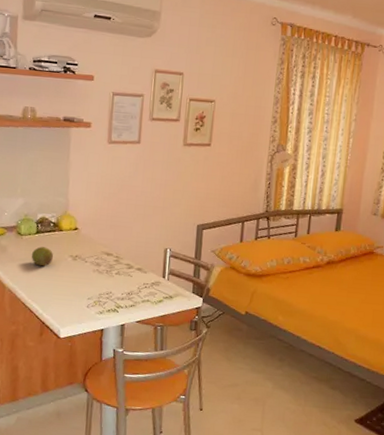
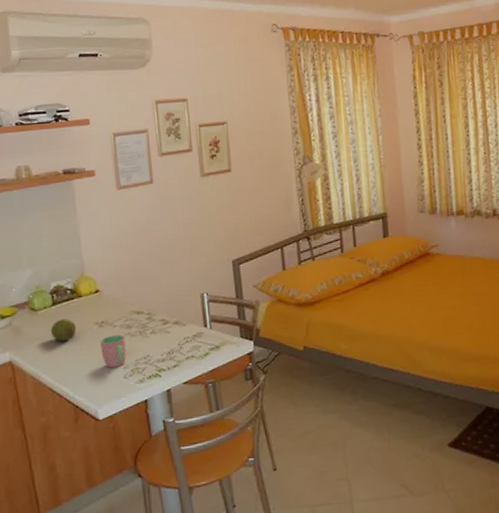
cup: none [71,269,94,297] -> present [100,334,127,368]

